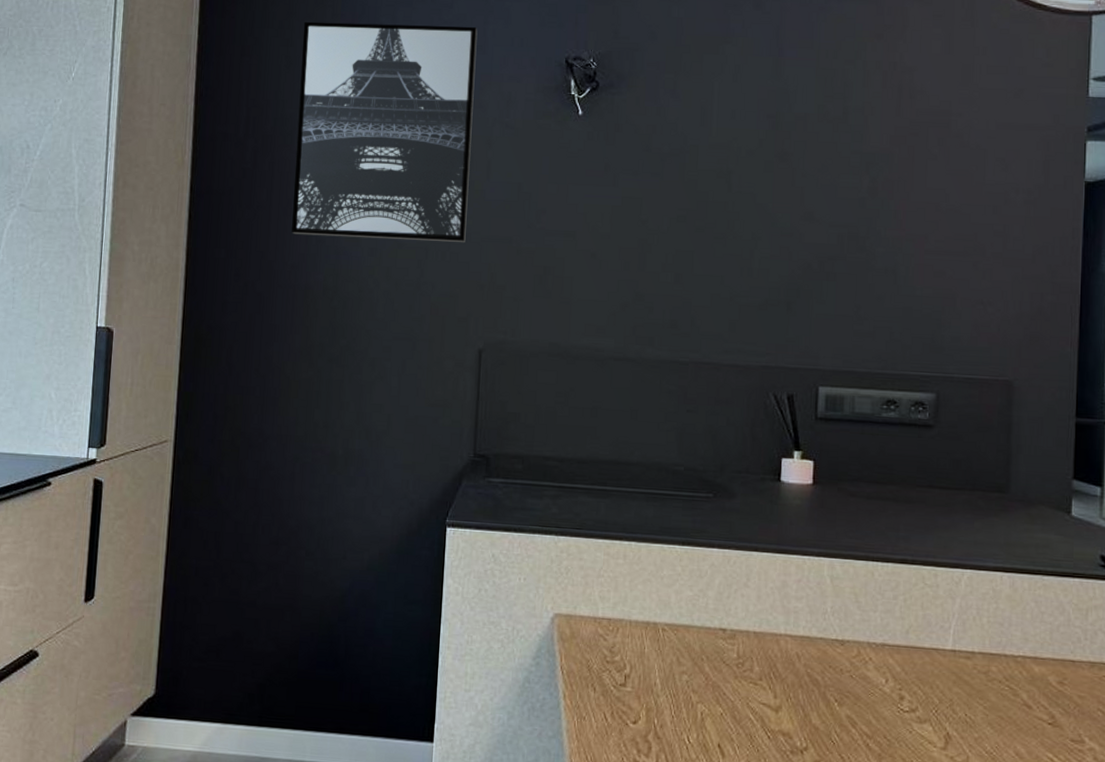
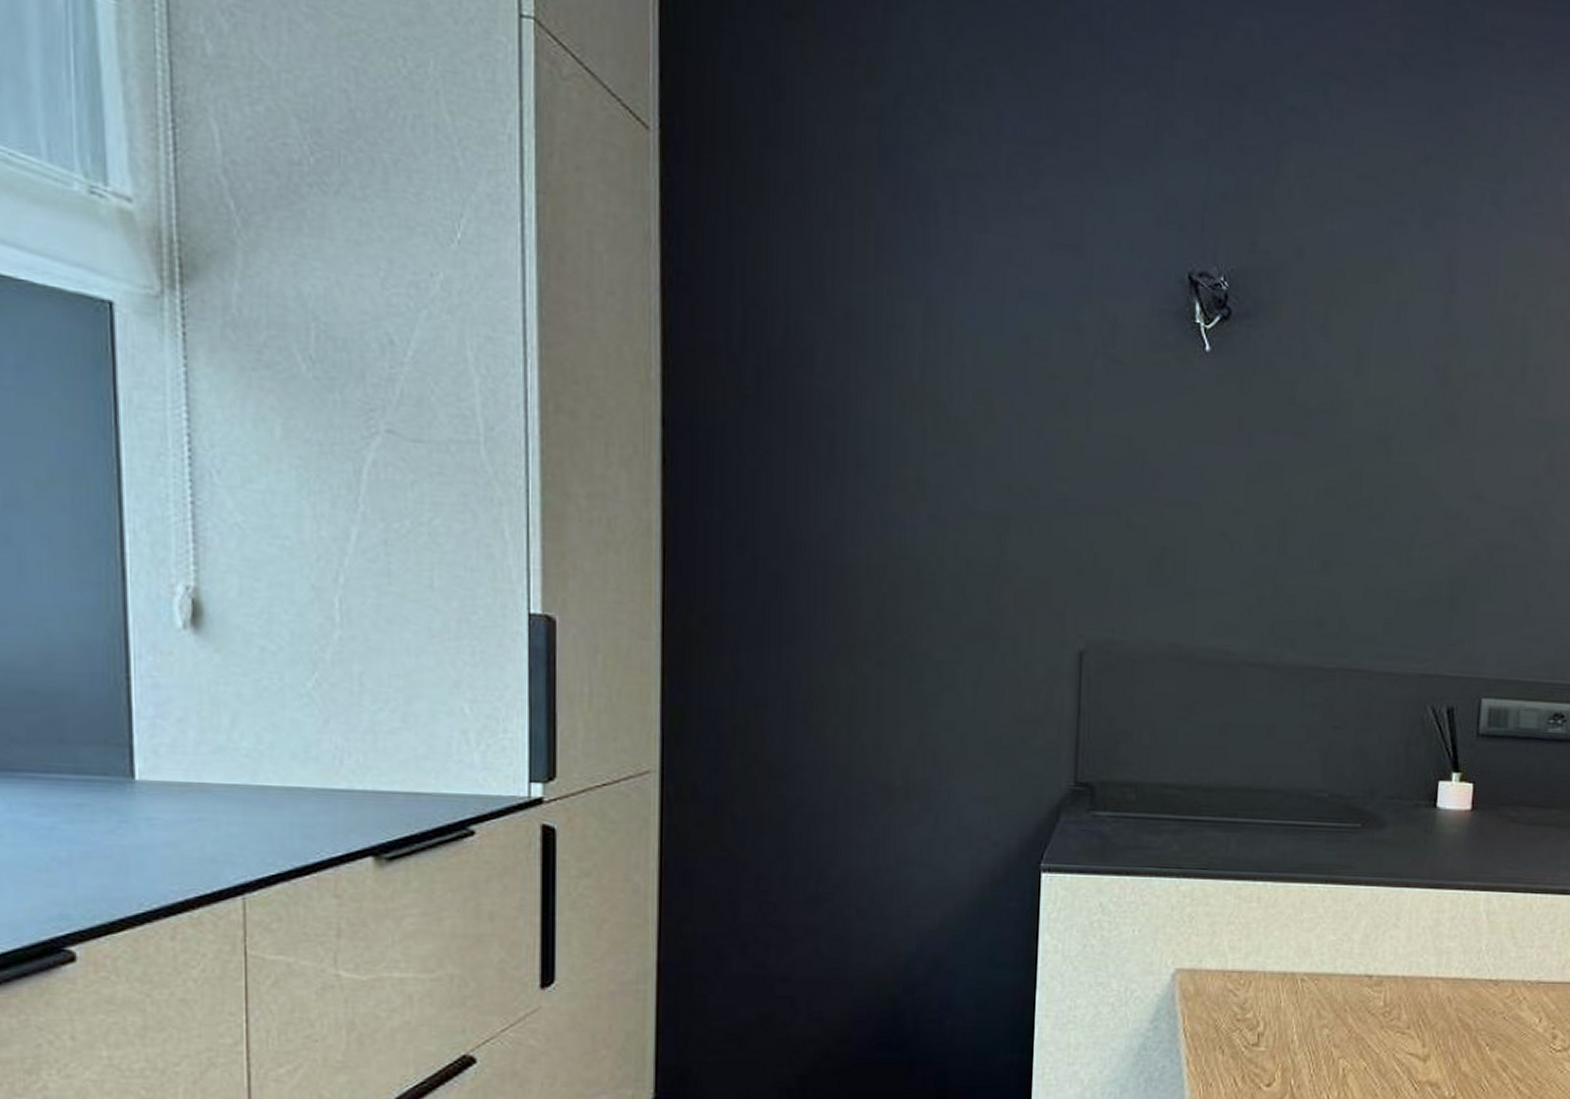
wall art: present [291,21,478,242] -> none [816,187,1072,512]

